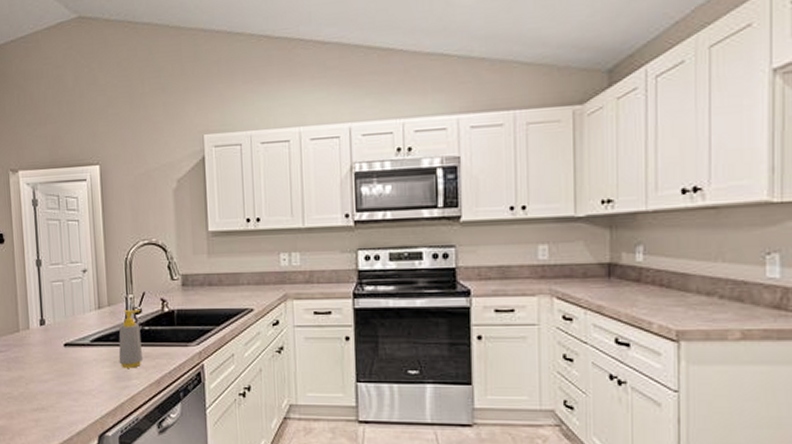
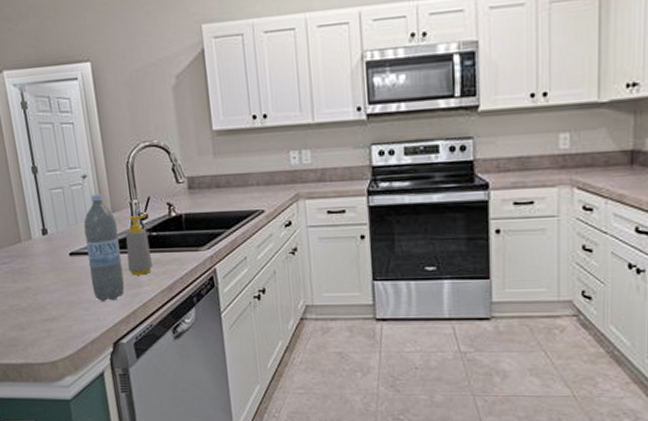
water bottle: none [80,288,115,394] -> present [83,194,125,302]

